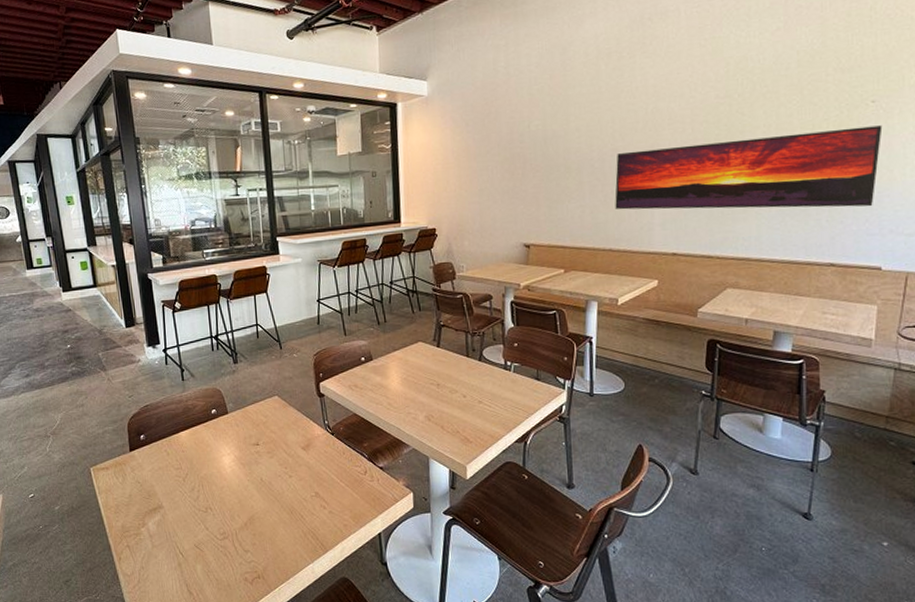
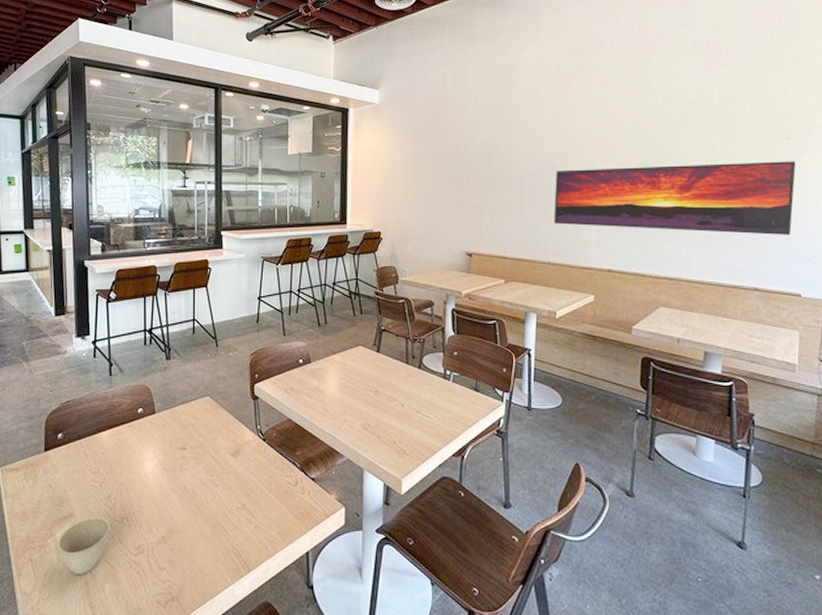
cup: none [150,507,196,558] -> present [57,516,110,575]

